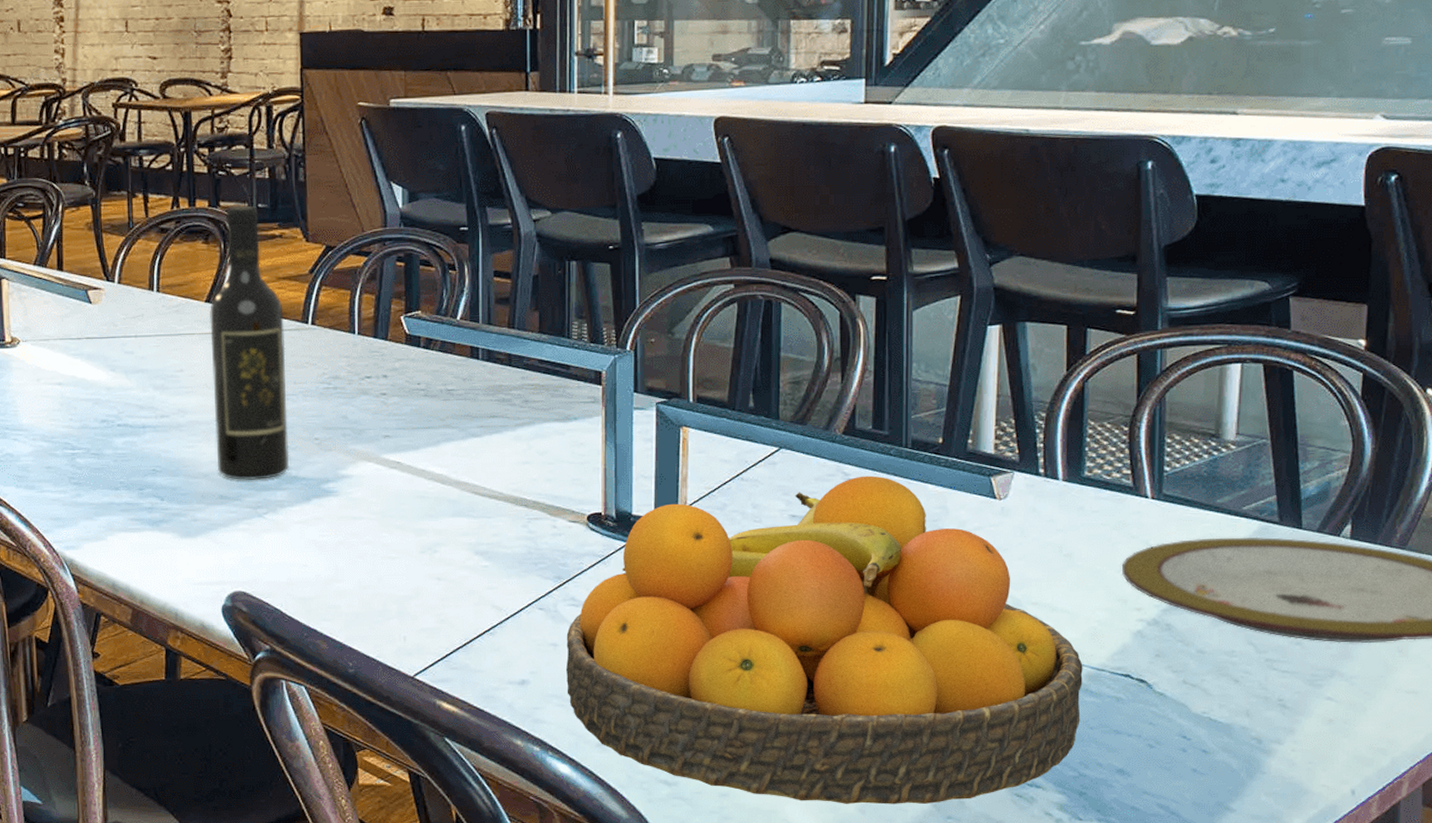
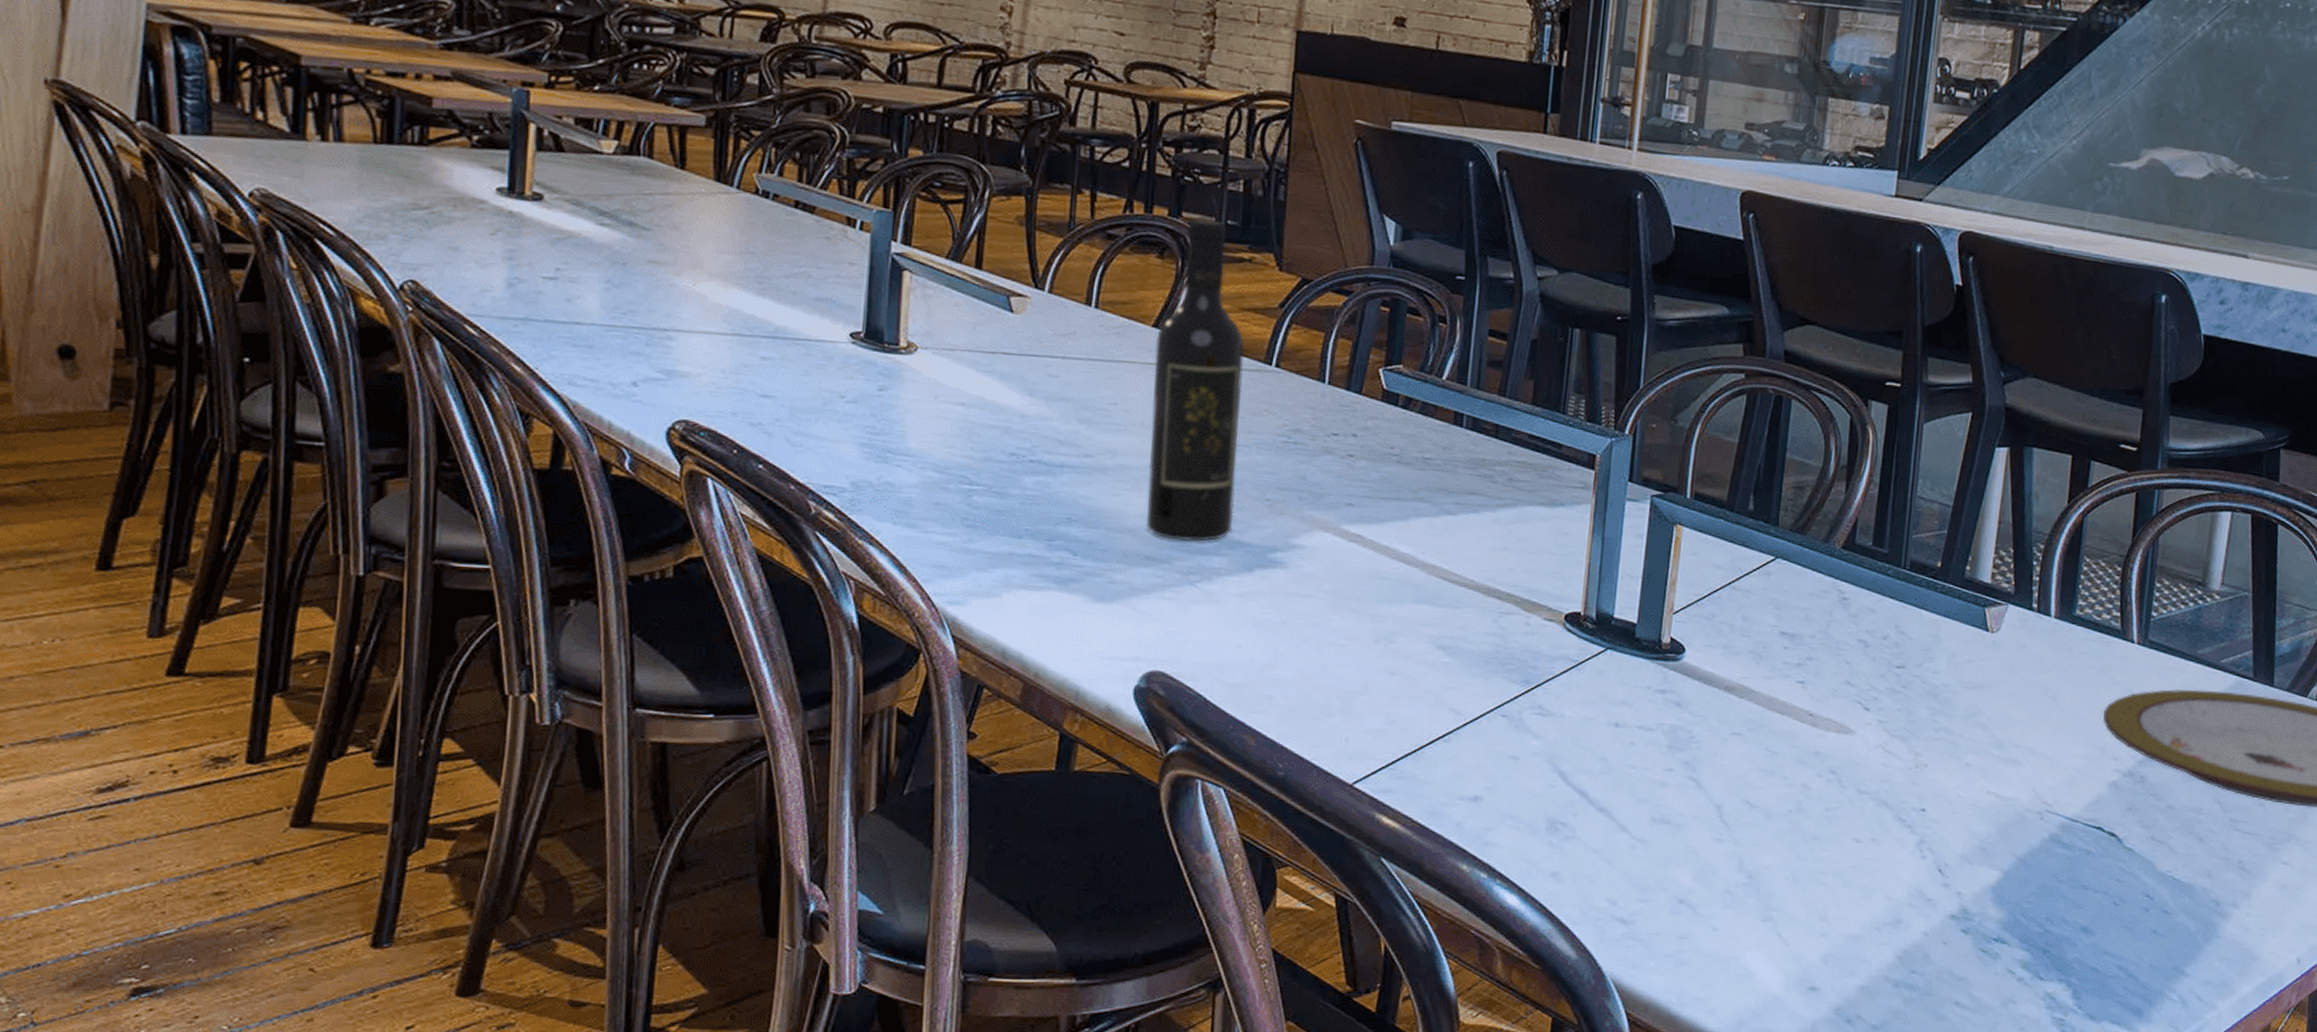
fruit bowl: present [566,475,1083,804] -> none [1523,595,2058,956]

